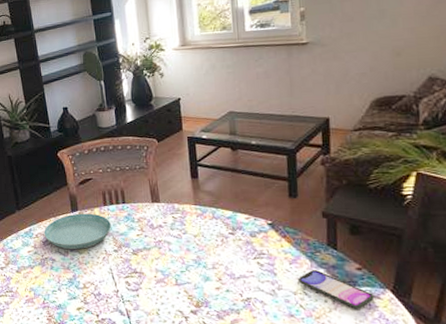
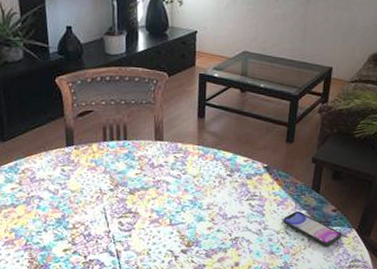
saucer: present [44,213,112,250] -> none [32,148,110,188]

